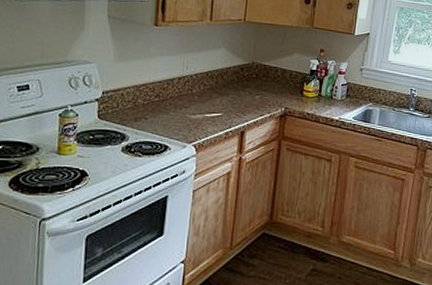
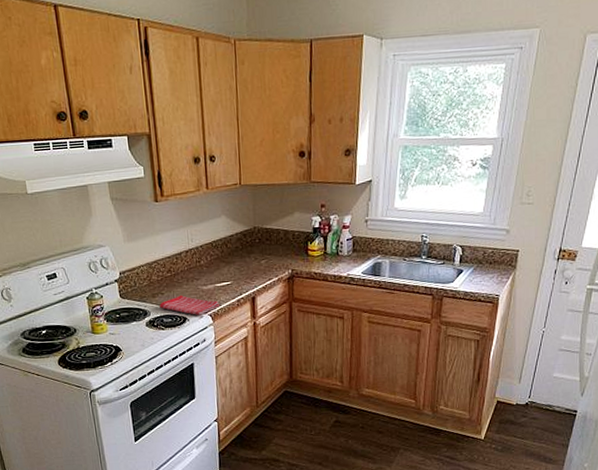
dish towel: none [140,122,207,145] -> present [159,295,220,315]

